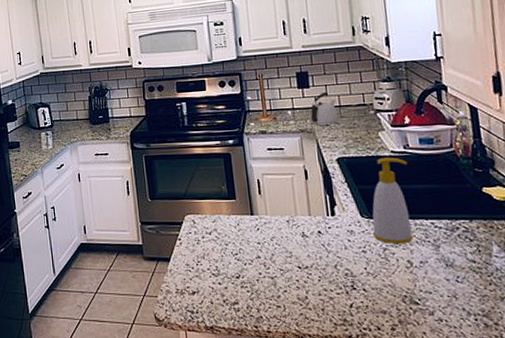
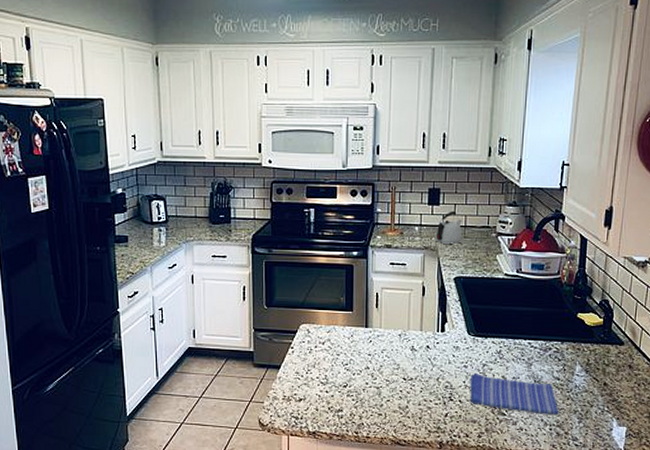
dish towel: none [371,258,483,303] -> present [470,372,559,414]
soap bottle: present [372,157,413,244] -> none [475,280,517,360]

